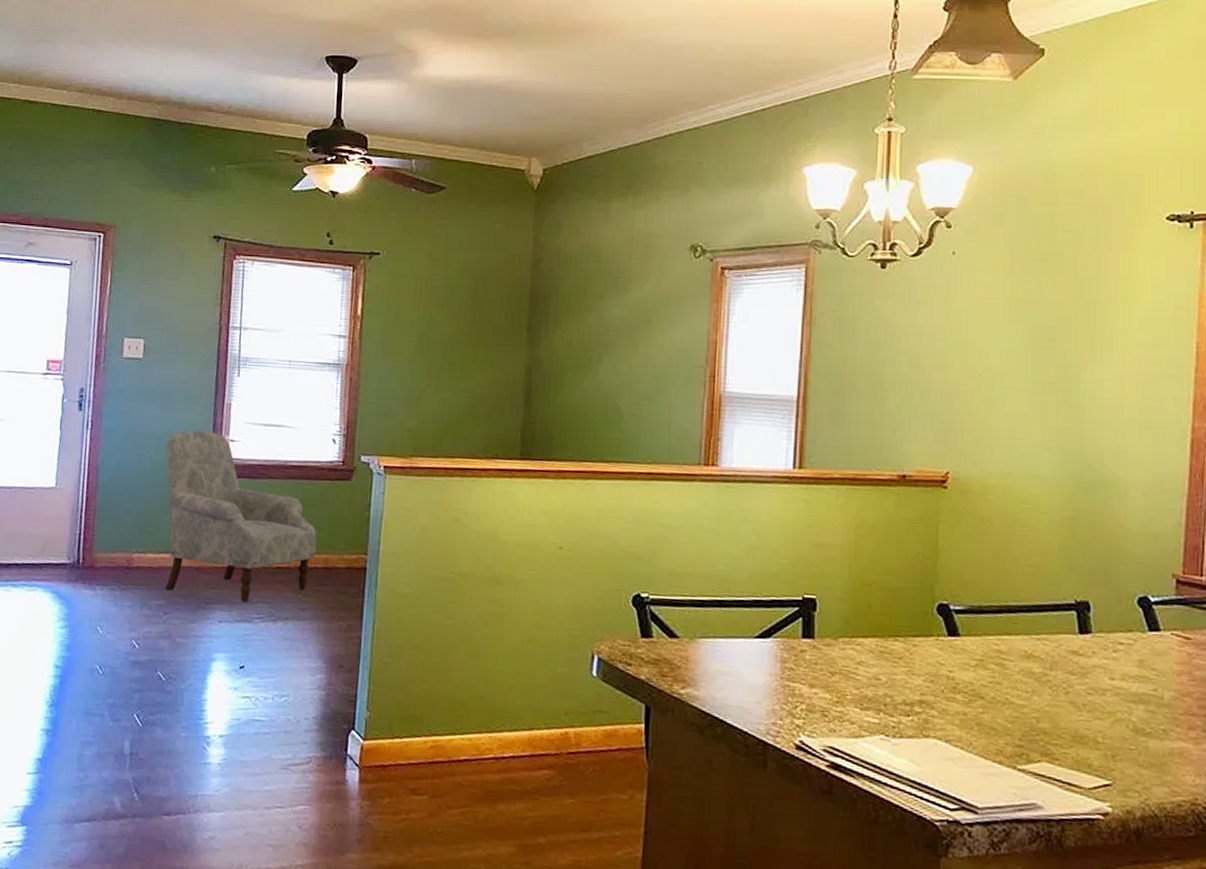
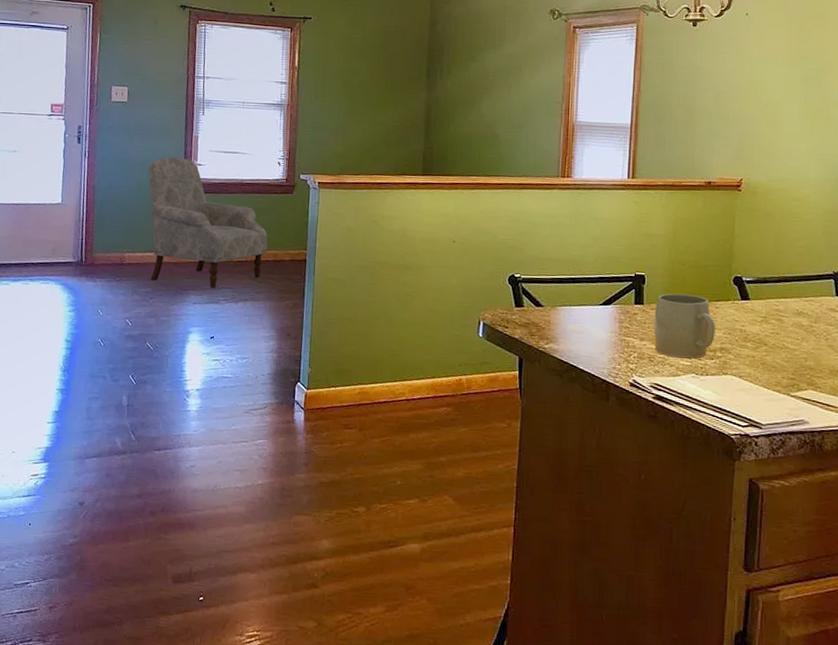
mug: none [828,624,913,715] -> present [653,293,715,359]

